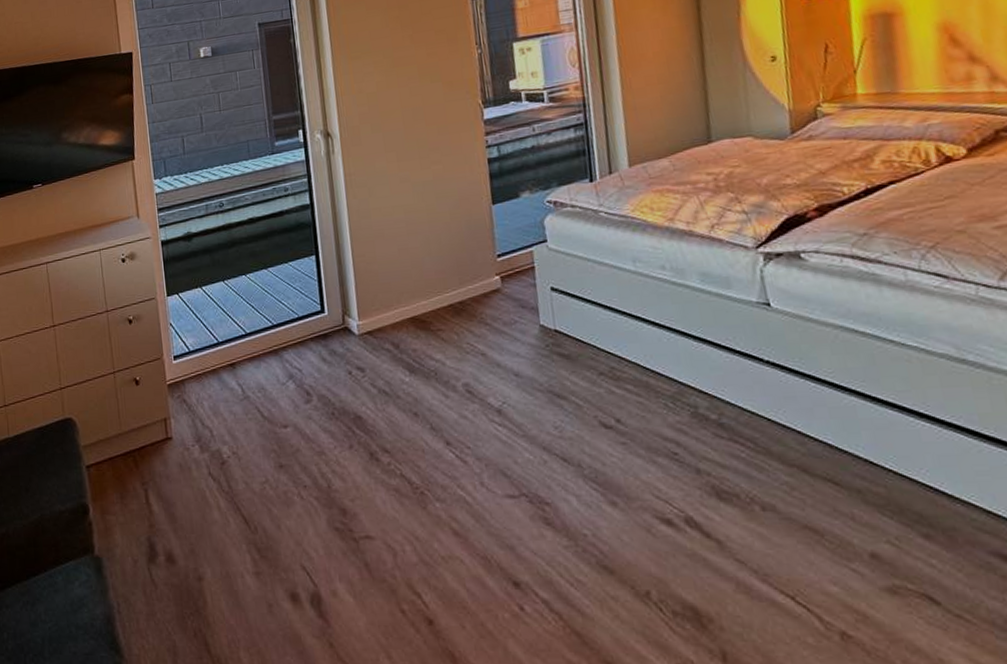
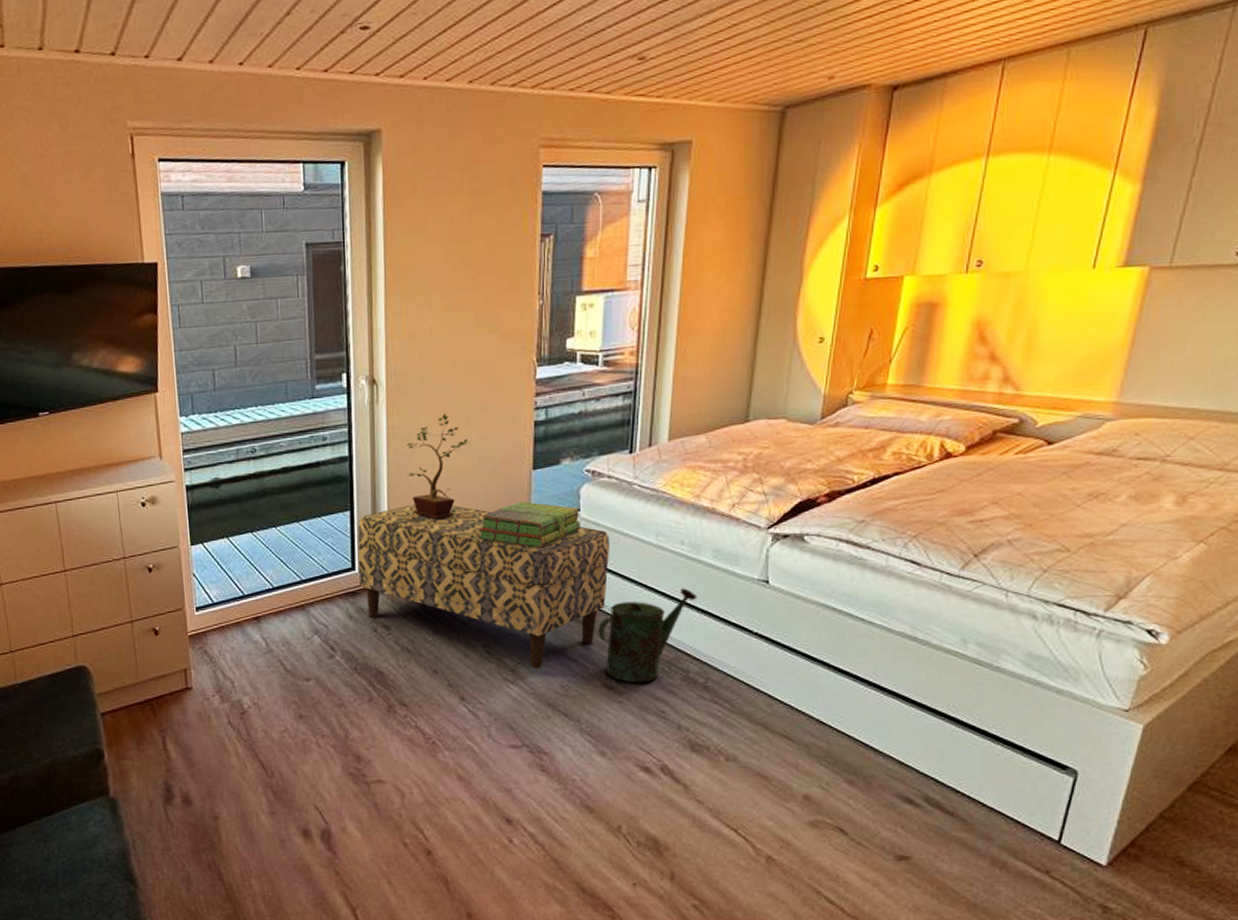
bench: none [324,244,590,409] -> present [358,504,611,669]
potted plant: none [365,158,426,259] -> present [407,413,470,520]
stack of books: none [443,235,550,282] -> present [478,501,581,548]
watering can: none [585,315,692,422] -> present [598,588,698,683]

